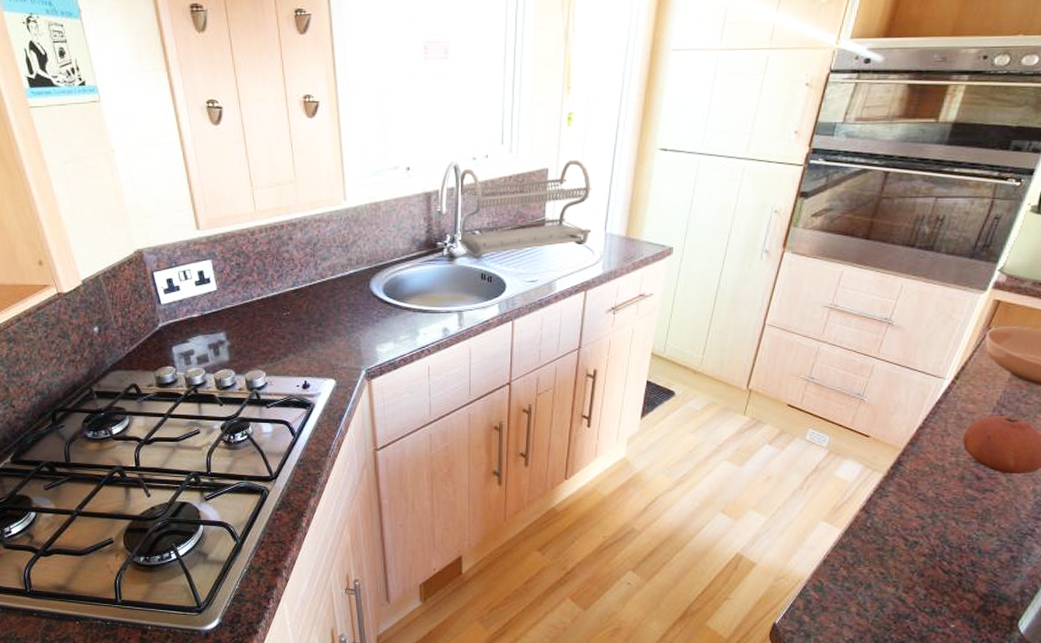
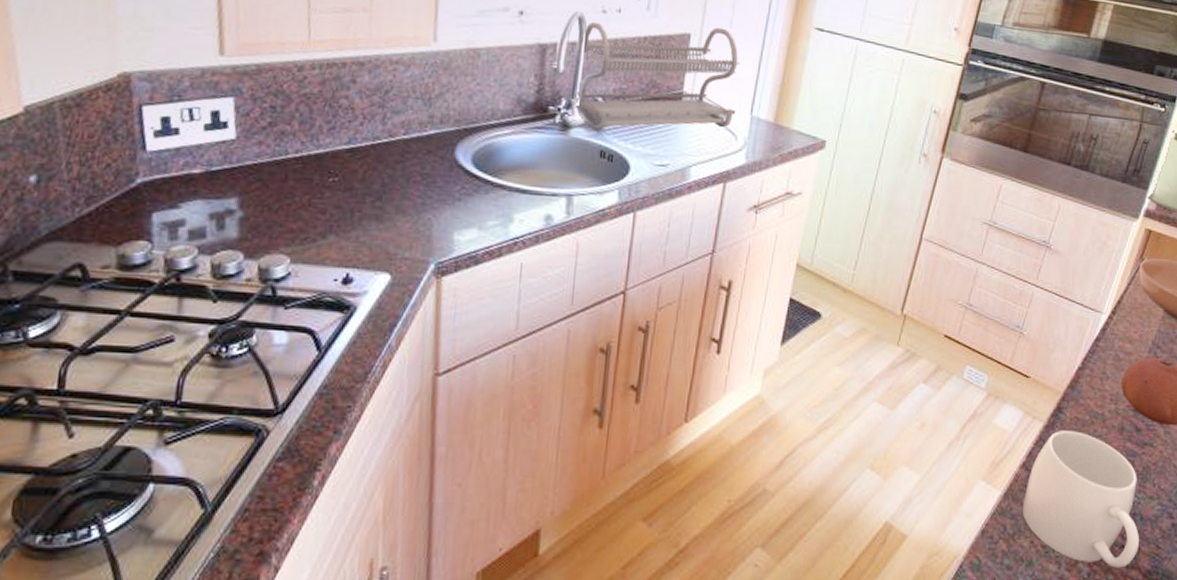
mug: none [861,480,978,592] -> present [1022,431,1140,568]

